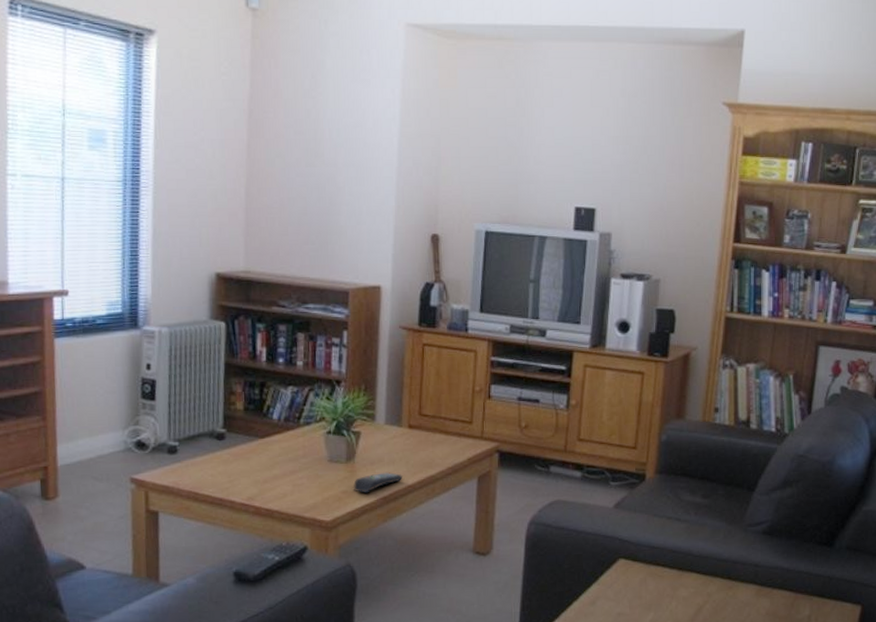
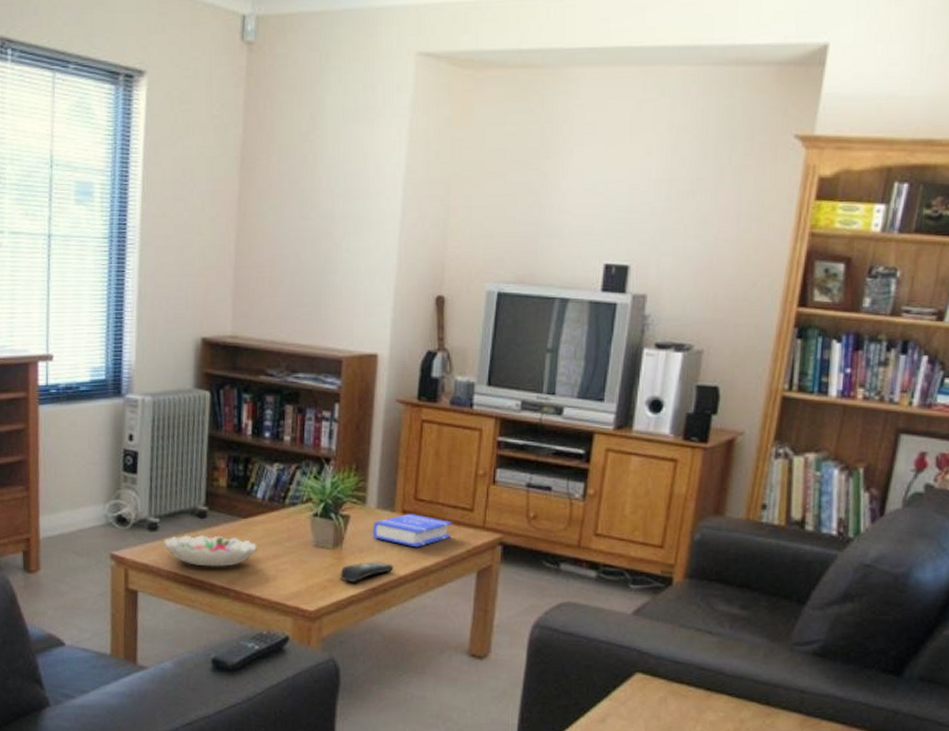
decorative bowl: none [183,455,276,485] -> present [163,534,258,567]
book: none [382,428,454,458] -> present [372,514,452,548]

